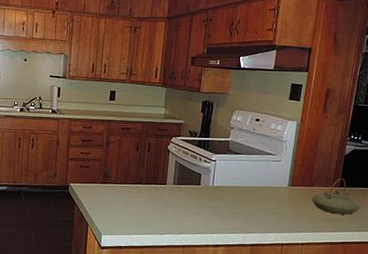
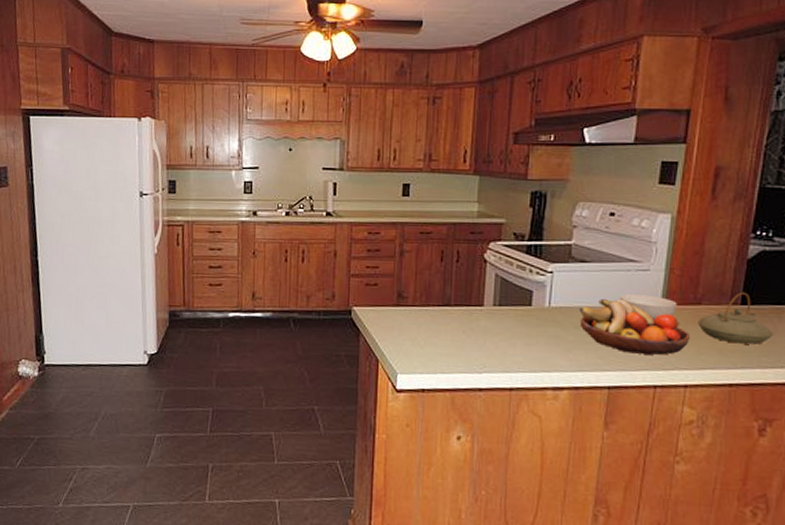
fruit bowl: none [233,181,306,222] -> present [580,298,690,355]
cereal bowl: none [260,178,299,197] -> present [619,294,677,320]

